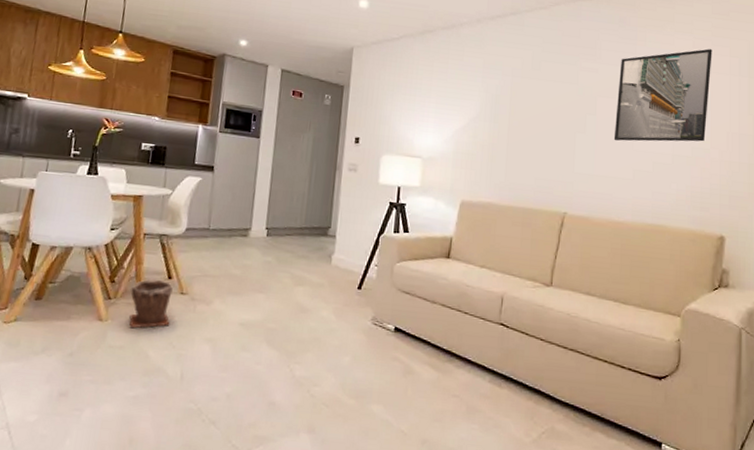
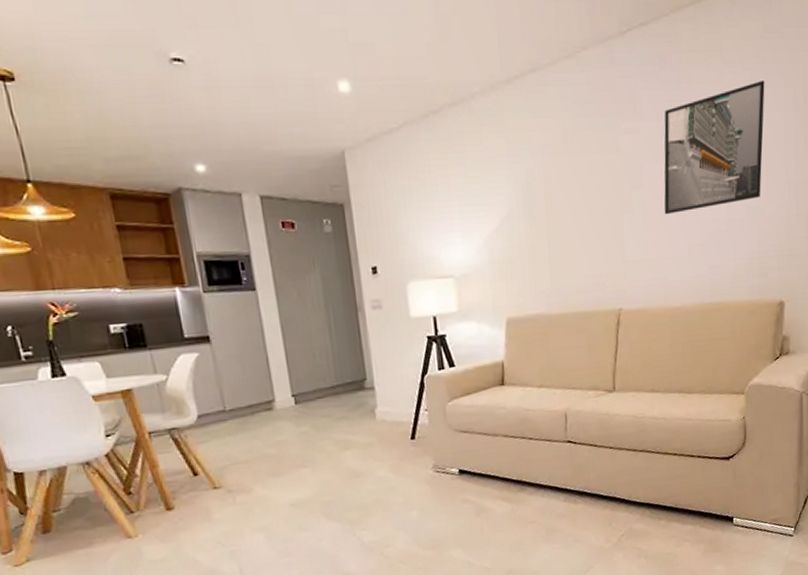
plant pot: present [129,278,174,329] -> none [153,479,212,538]

